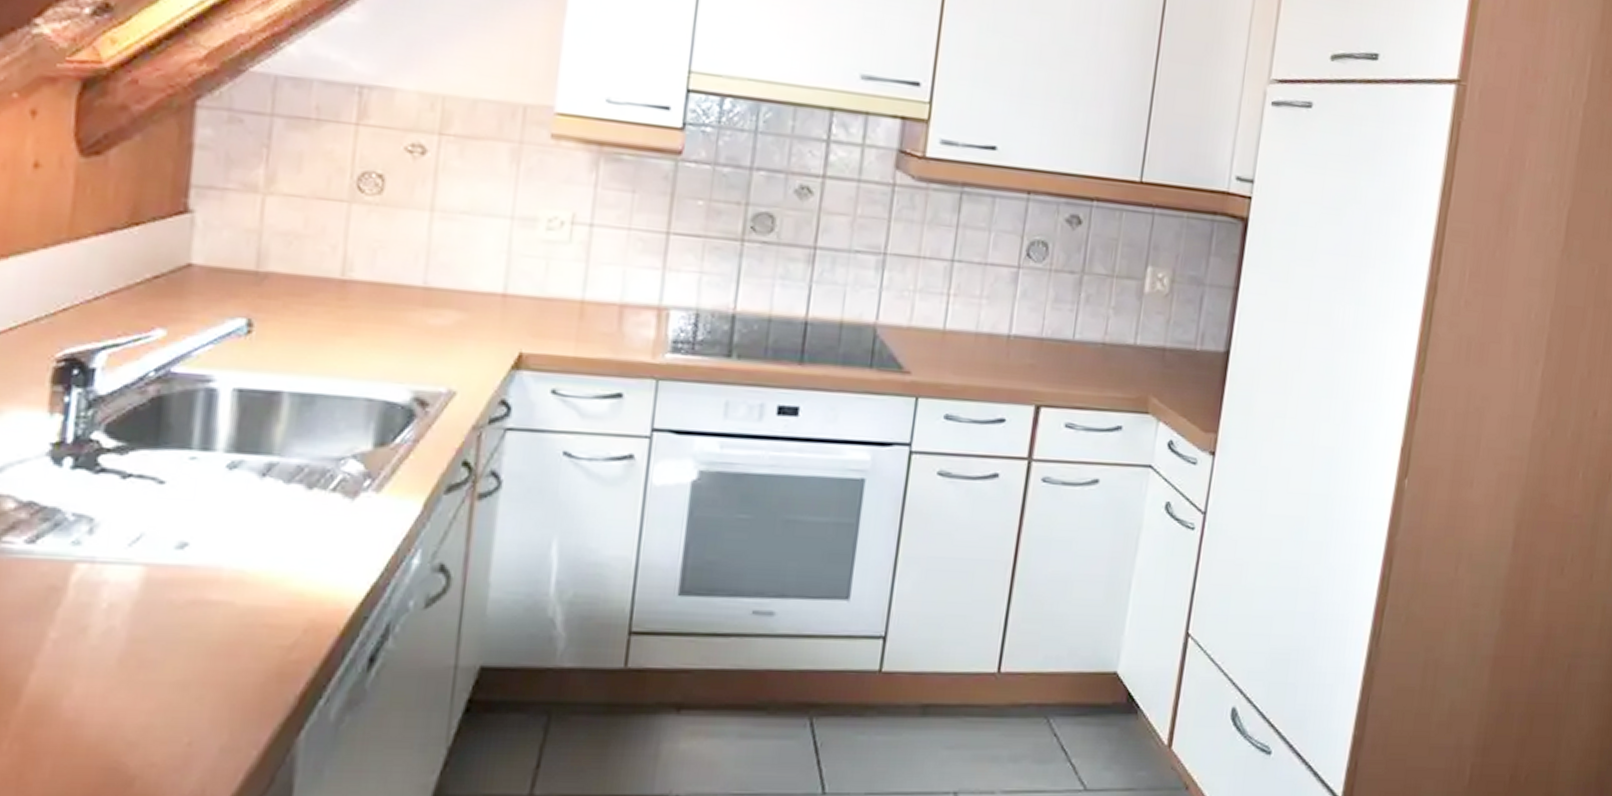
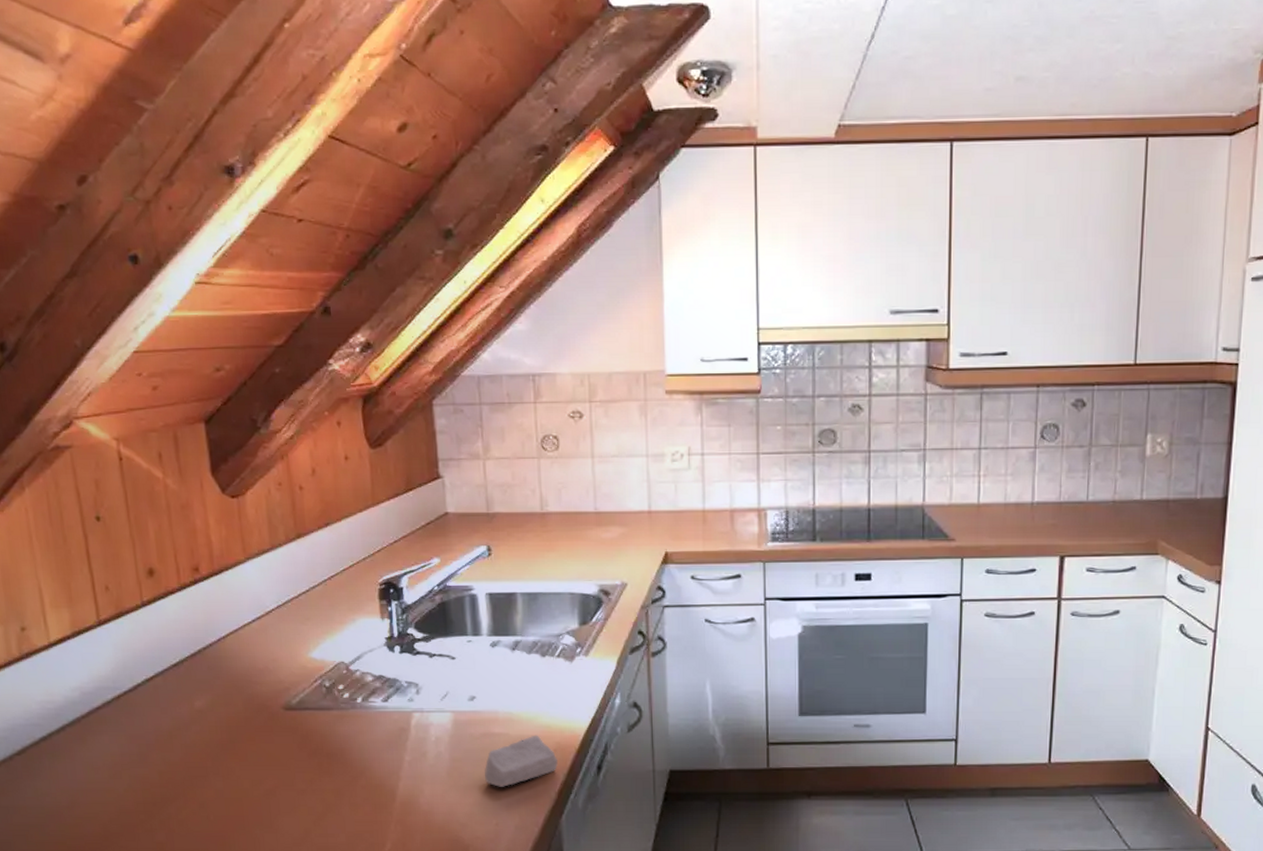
soap bar: none [182,606,307,686] -> present [485,735,558,787]

